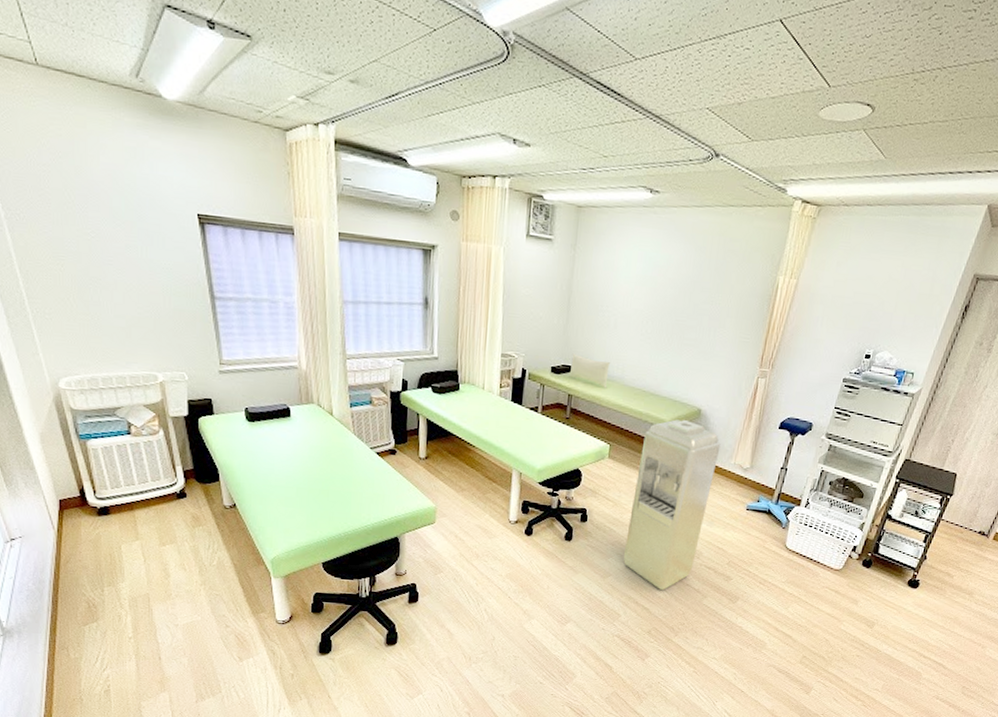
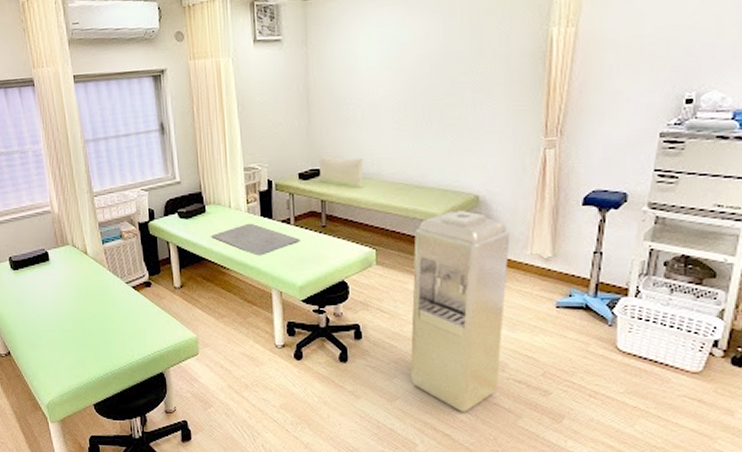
bath mat: none [462,406,545,438] -> present [211,223,300,256]

